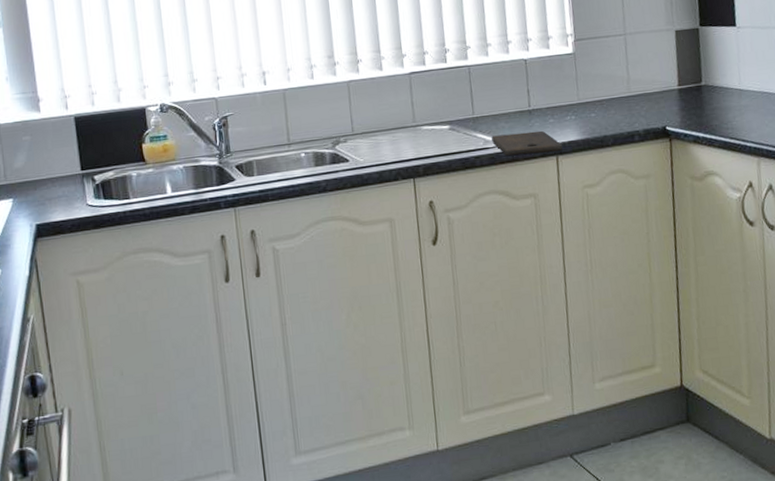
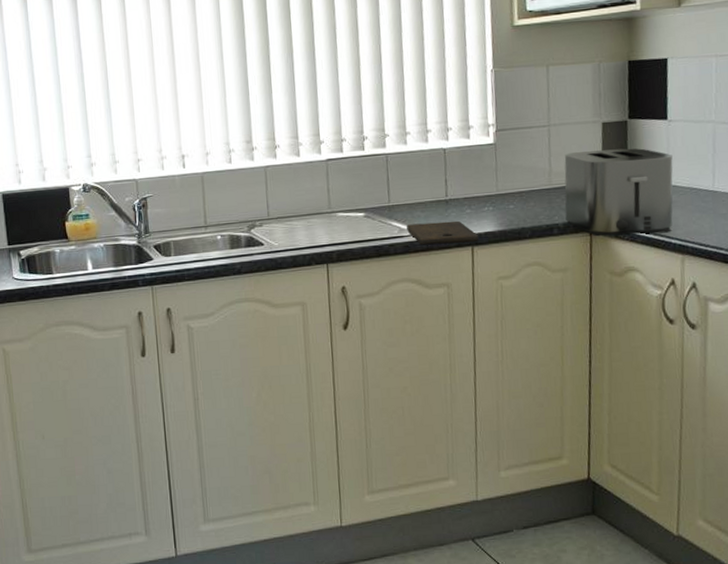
toaster: none [641,55,747,143] -> present [564,148,673,237]

